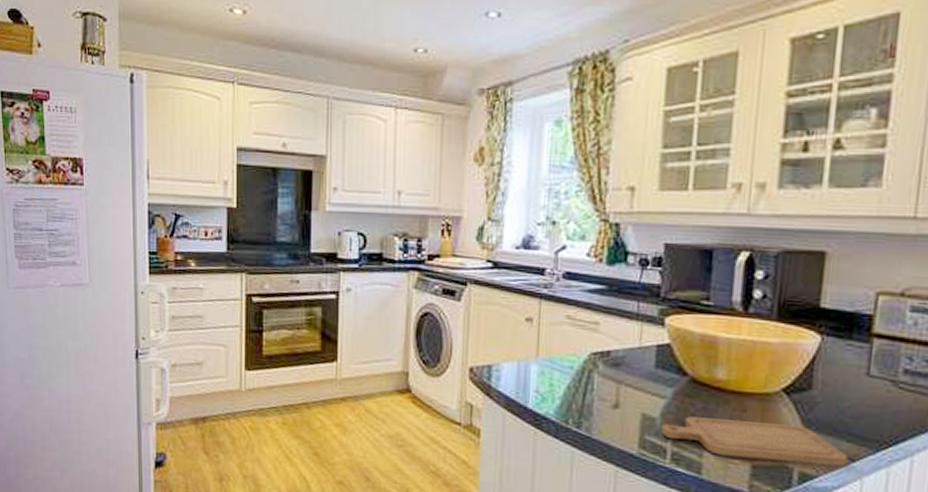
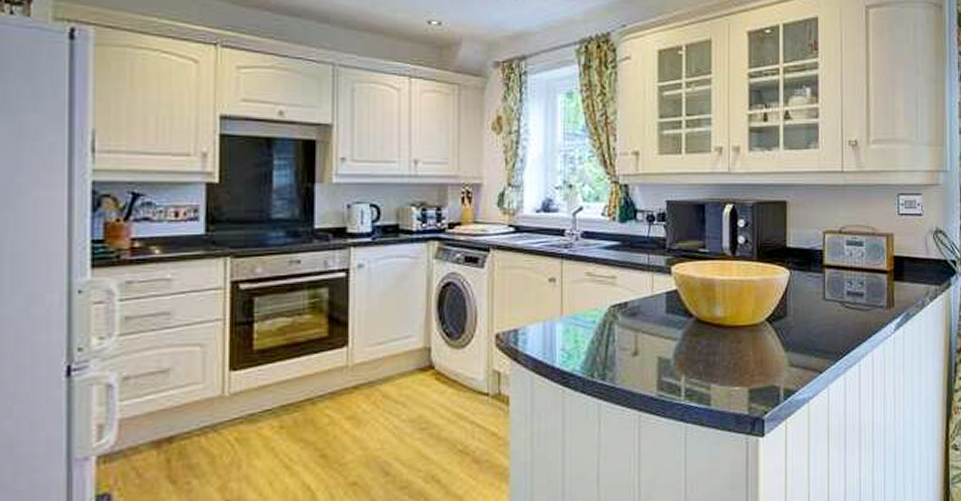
chopping board: present [661,416,849,467] -> none [676,349,817,385]

